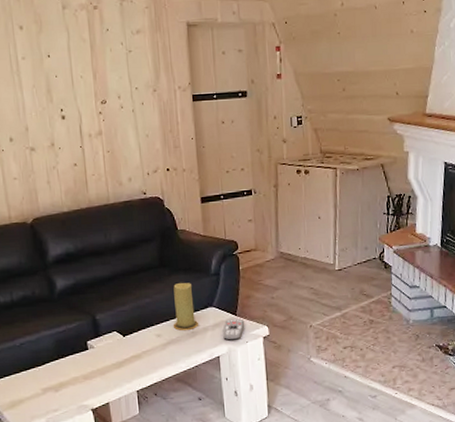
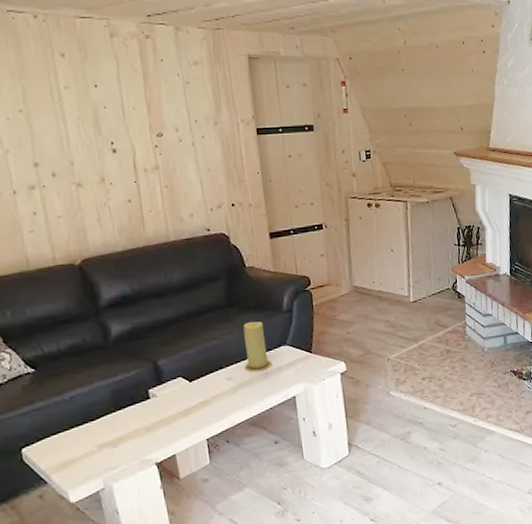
remote control: present [223,318,245,341] -> none [298,356,321,379]

